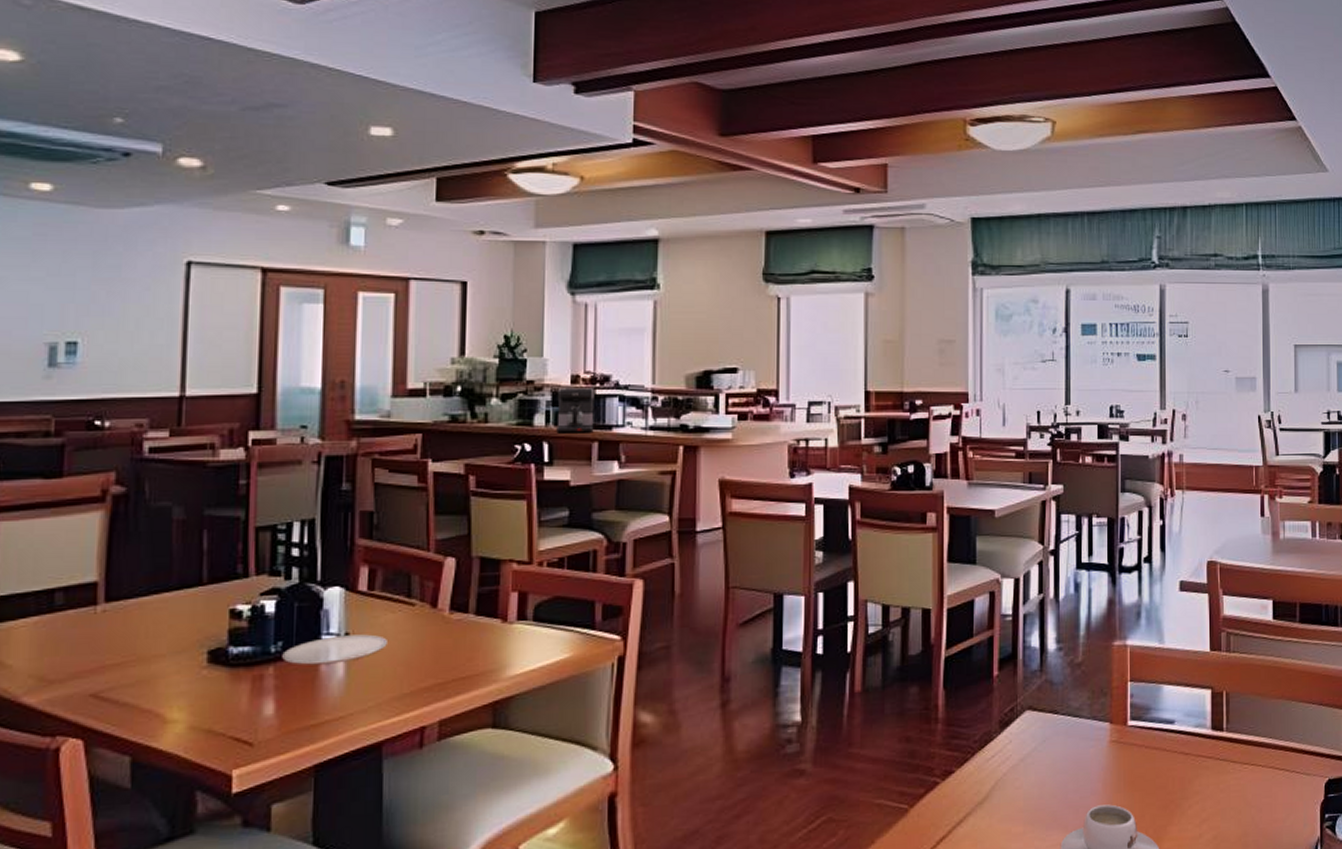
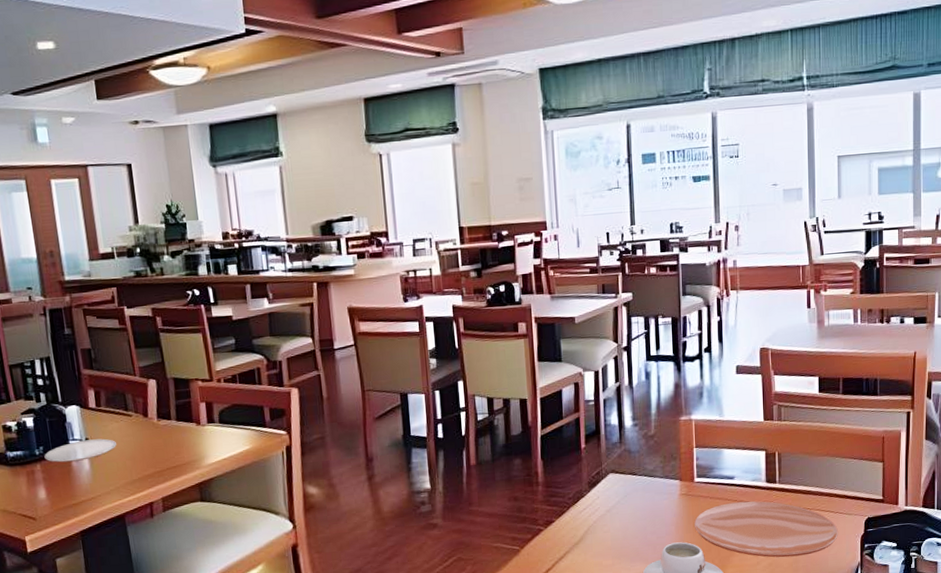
coffee maker: present [556,388,595,433] -> none [213,242,245,280]
plate: none [1126,753,1294,829] -> present [695,501,838,558]

